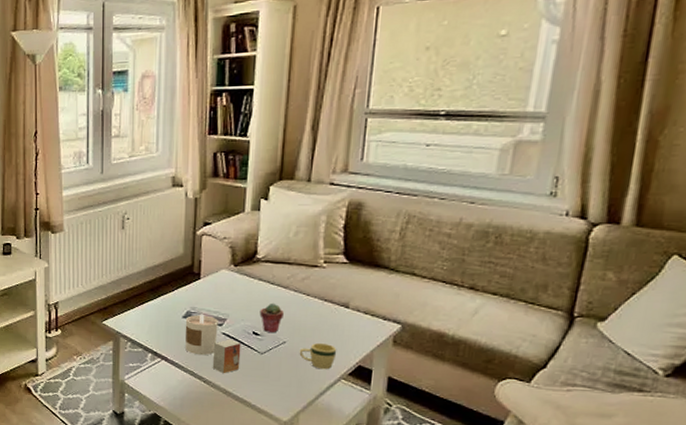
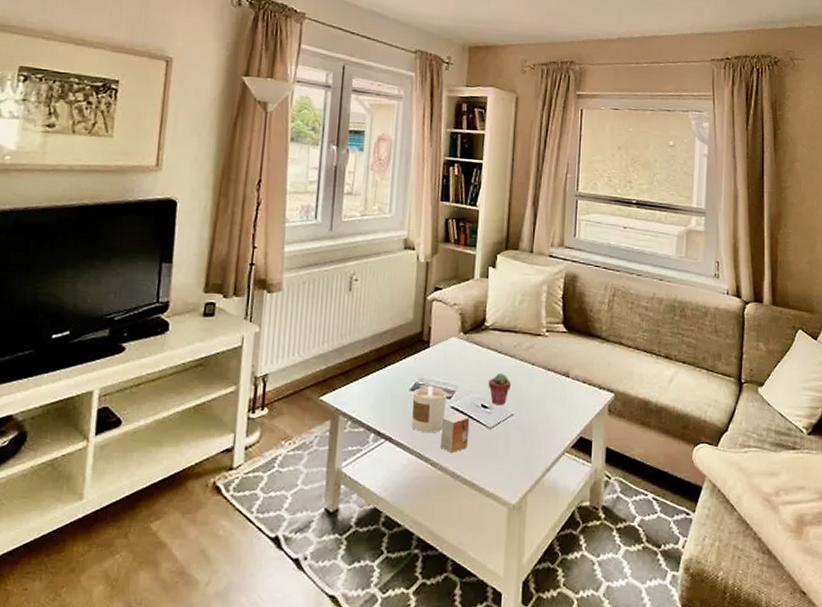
mug: present [299,342,337,370] -> none [526,414,560,443]

